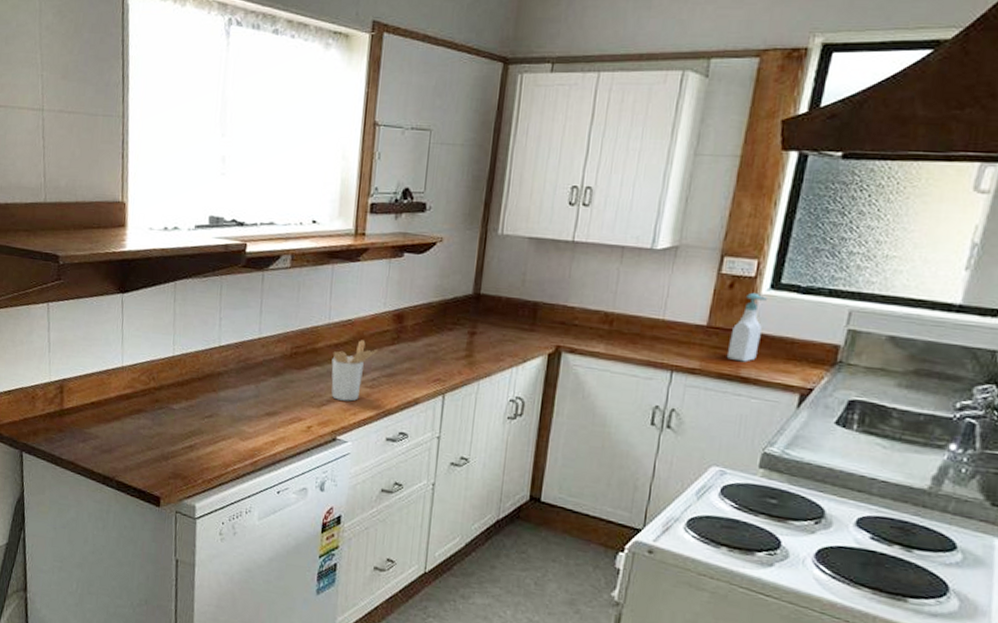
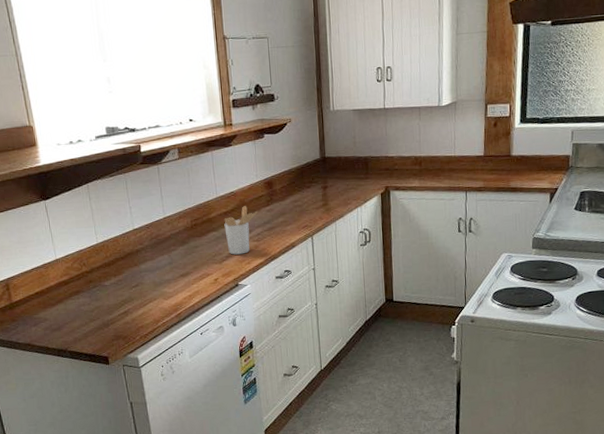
soap bottle: present [727,292,767,362] -> none [500,127,520,177]

